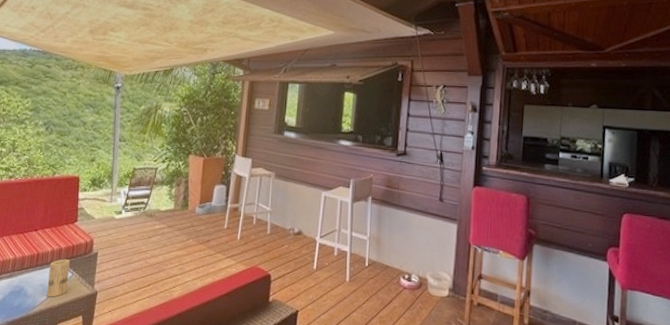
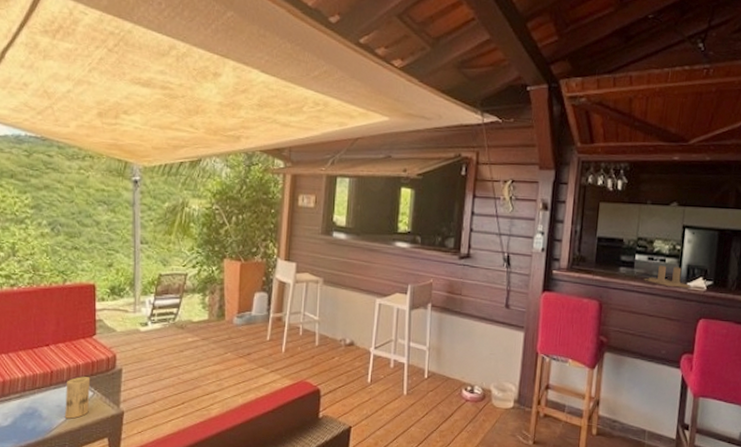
napkin holder: none [568,162,618,185] -> present [644,265,696,288]

